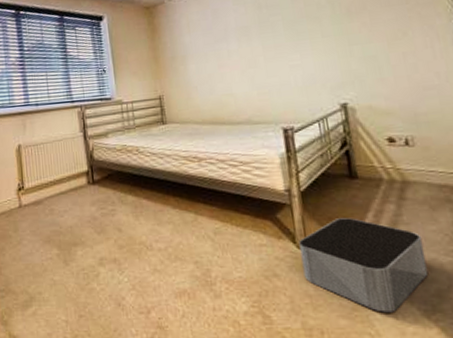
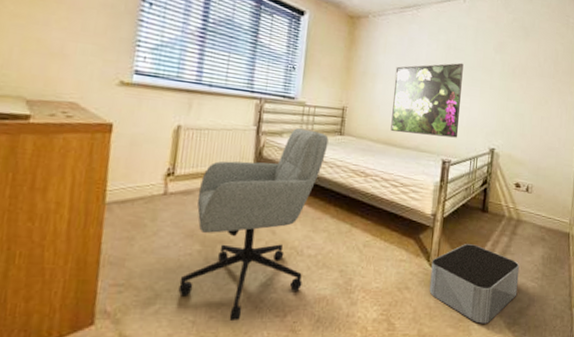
office chair: none [46,125,159,319] -> present [178,128,329,320]
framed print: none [205,18,296,110] -> present [390,62,464,138]

